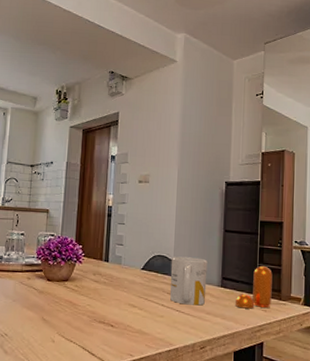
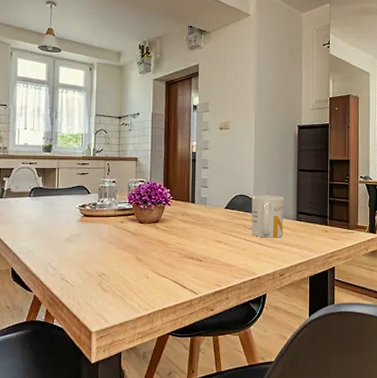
pepper shaker: present [234,265,273,309] -> none [309,199,341,238]

